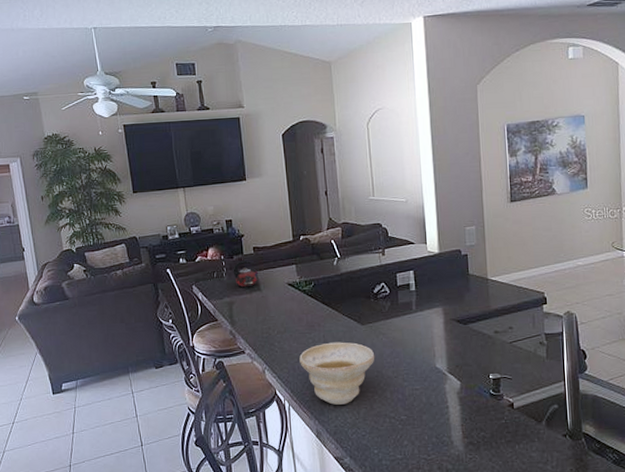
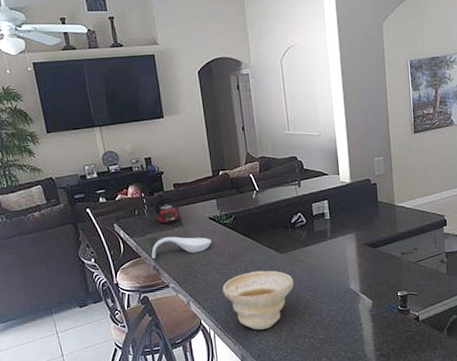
spoon rest: none [228,301,290,323] -> present [151,236,212,259]

